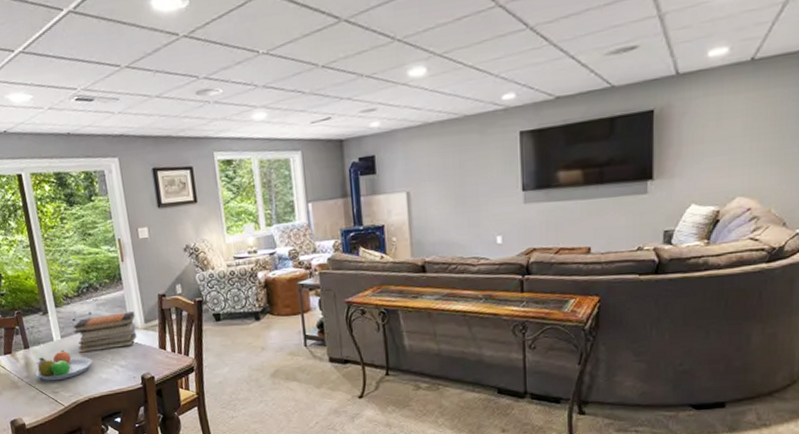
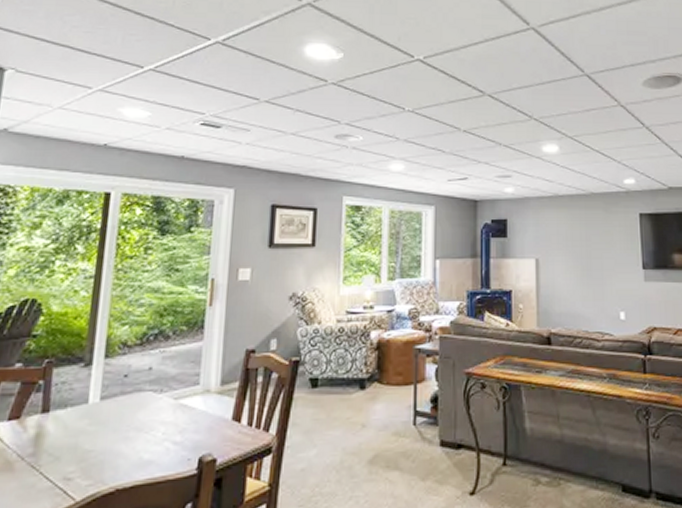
fruit bowl: present [35,350,93,381] -> none [46,418,137,462]
book stack: present [73,311,137,353] -> none [120,369,211,422]

